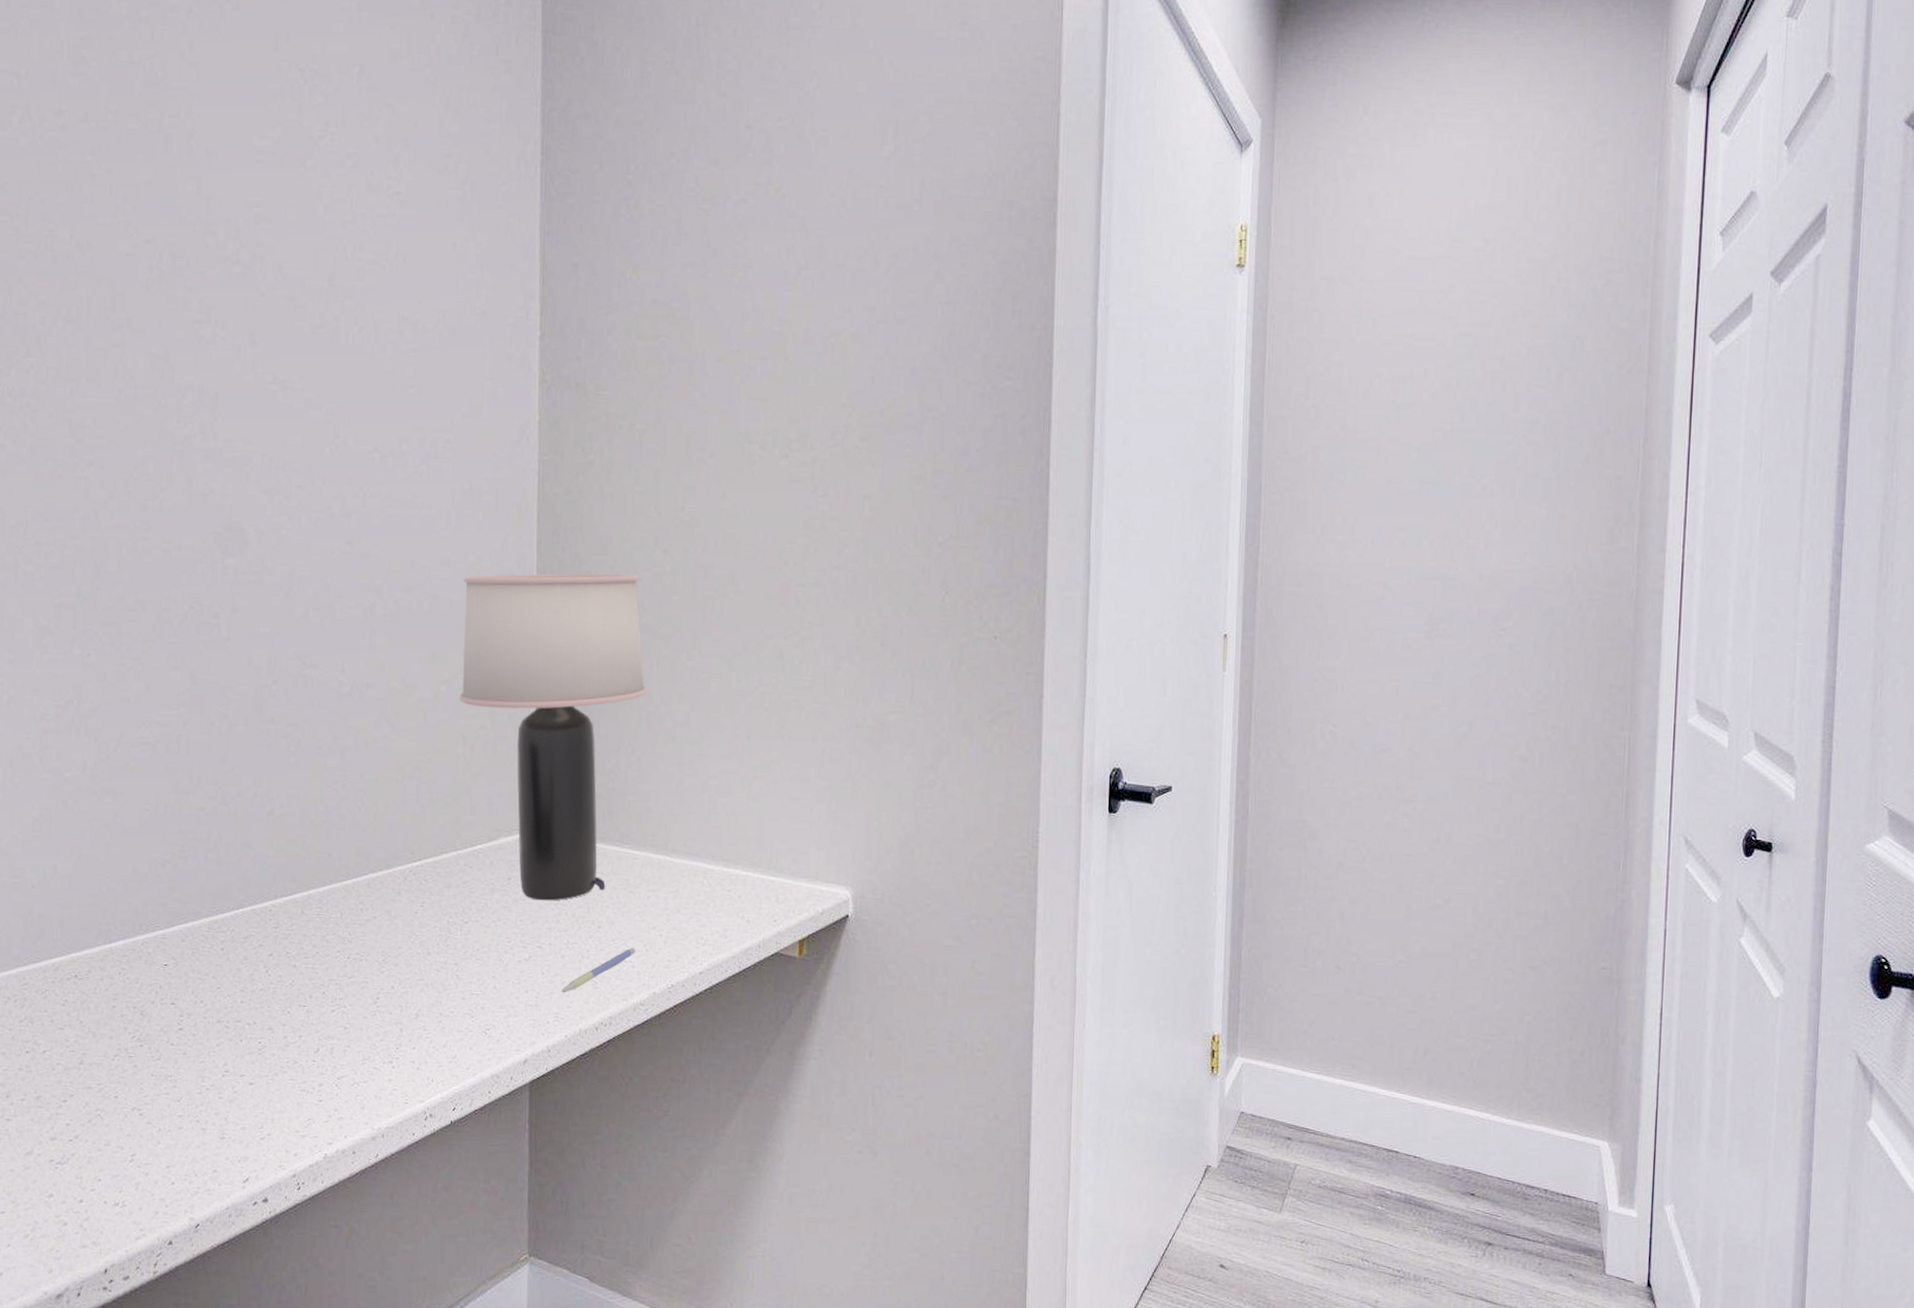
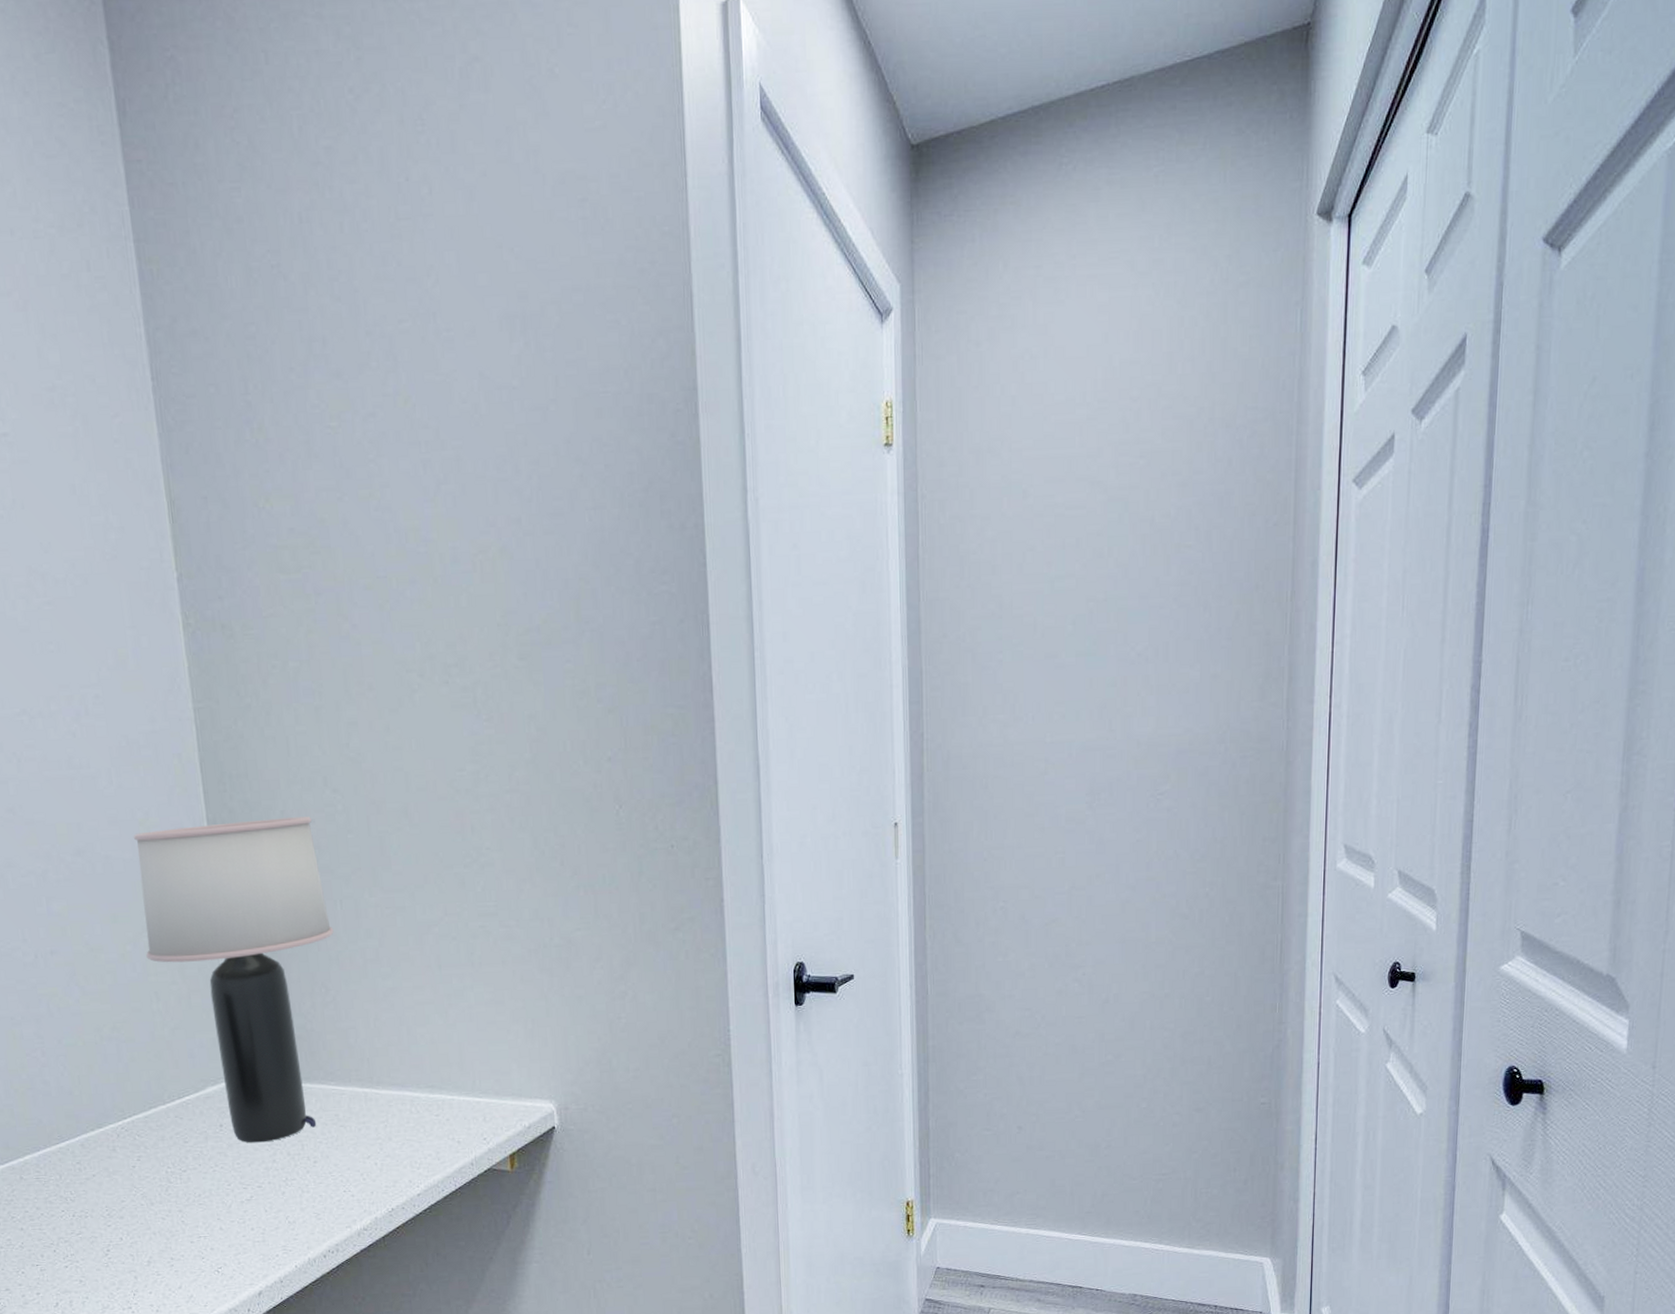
pen: present [561,947,636,994] -> none [285,1178,354,1227]

